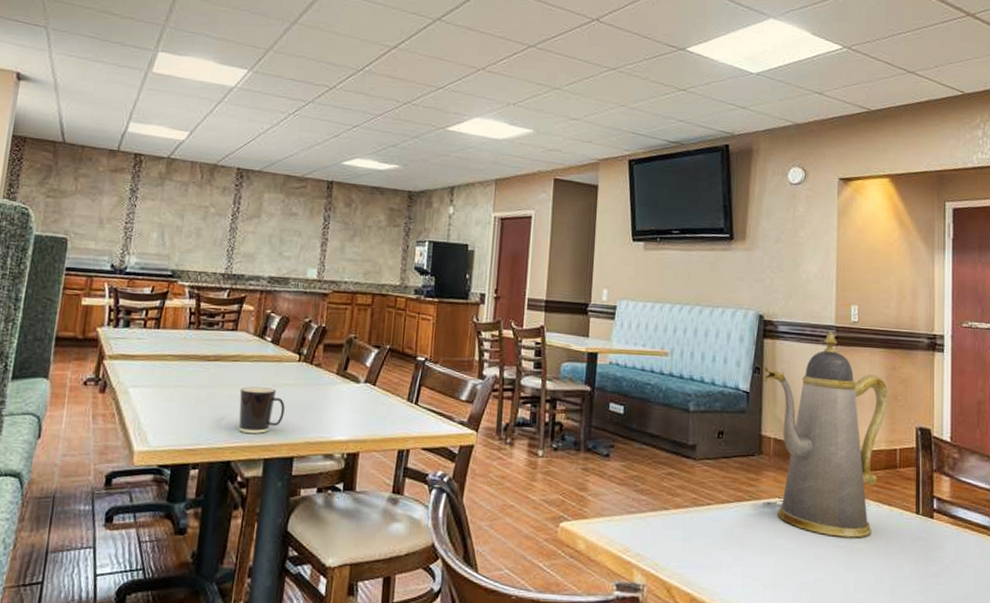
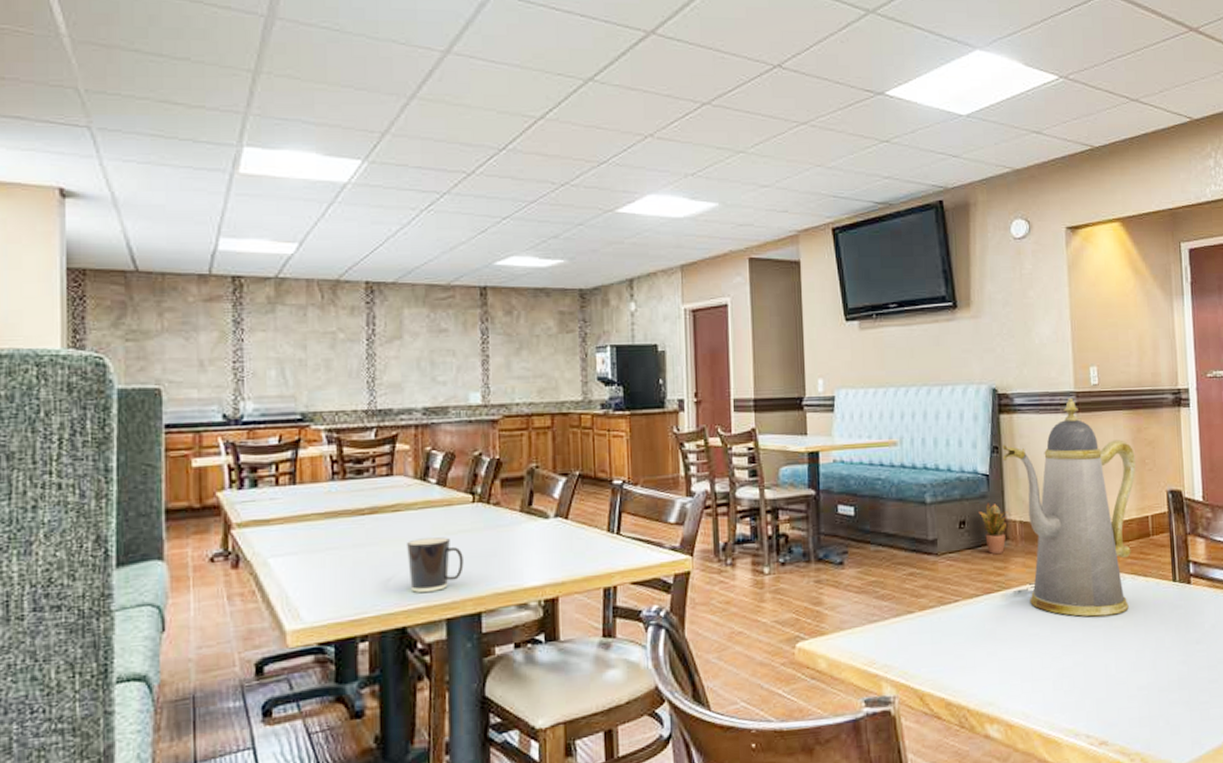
potted plant: none [737,418,765,467] -> present [978,503,1010,555]

